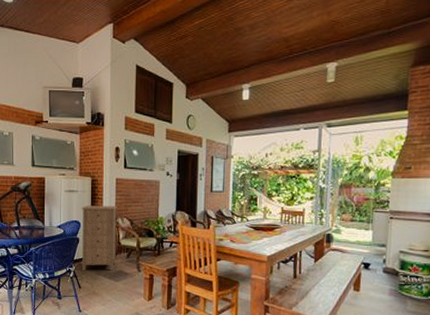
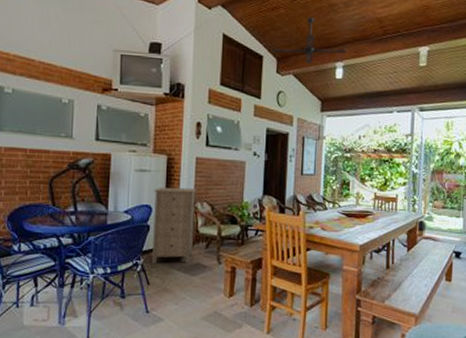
ceiling fan: none [180,42,254,87] -> present [271,16,348,64]

